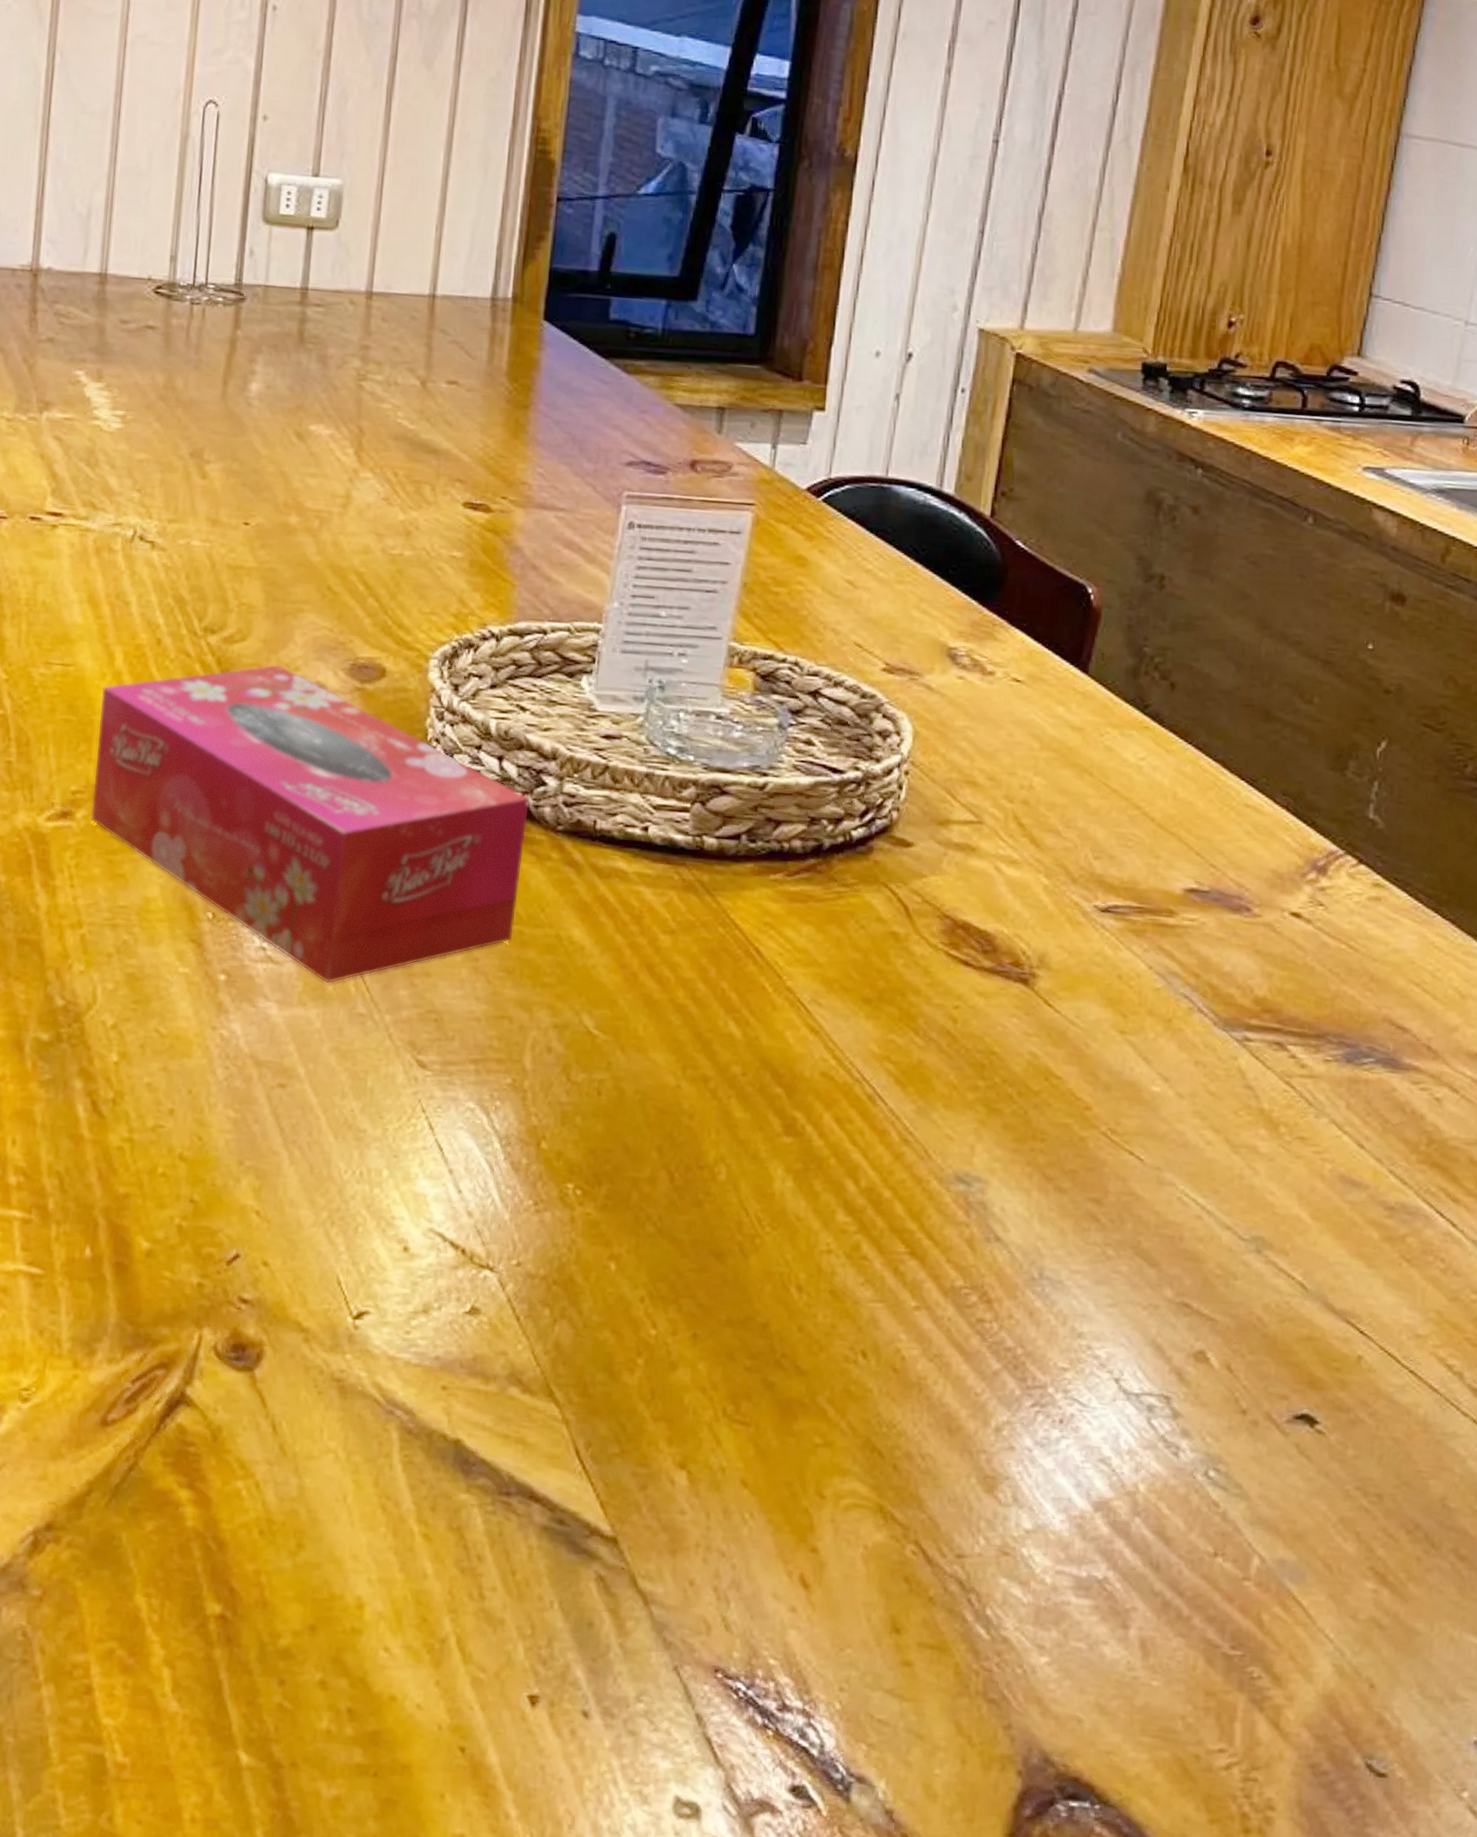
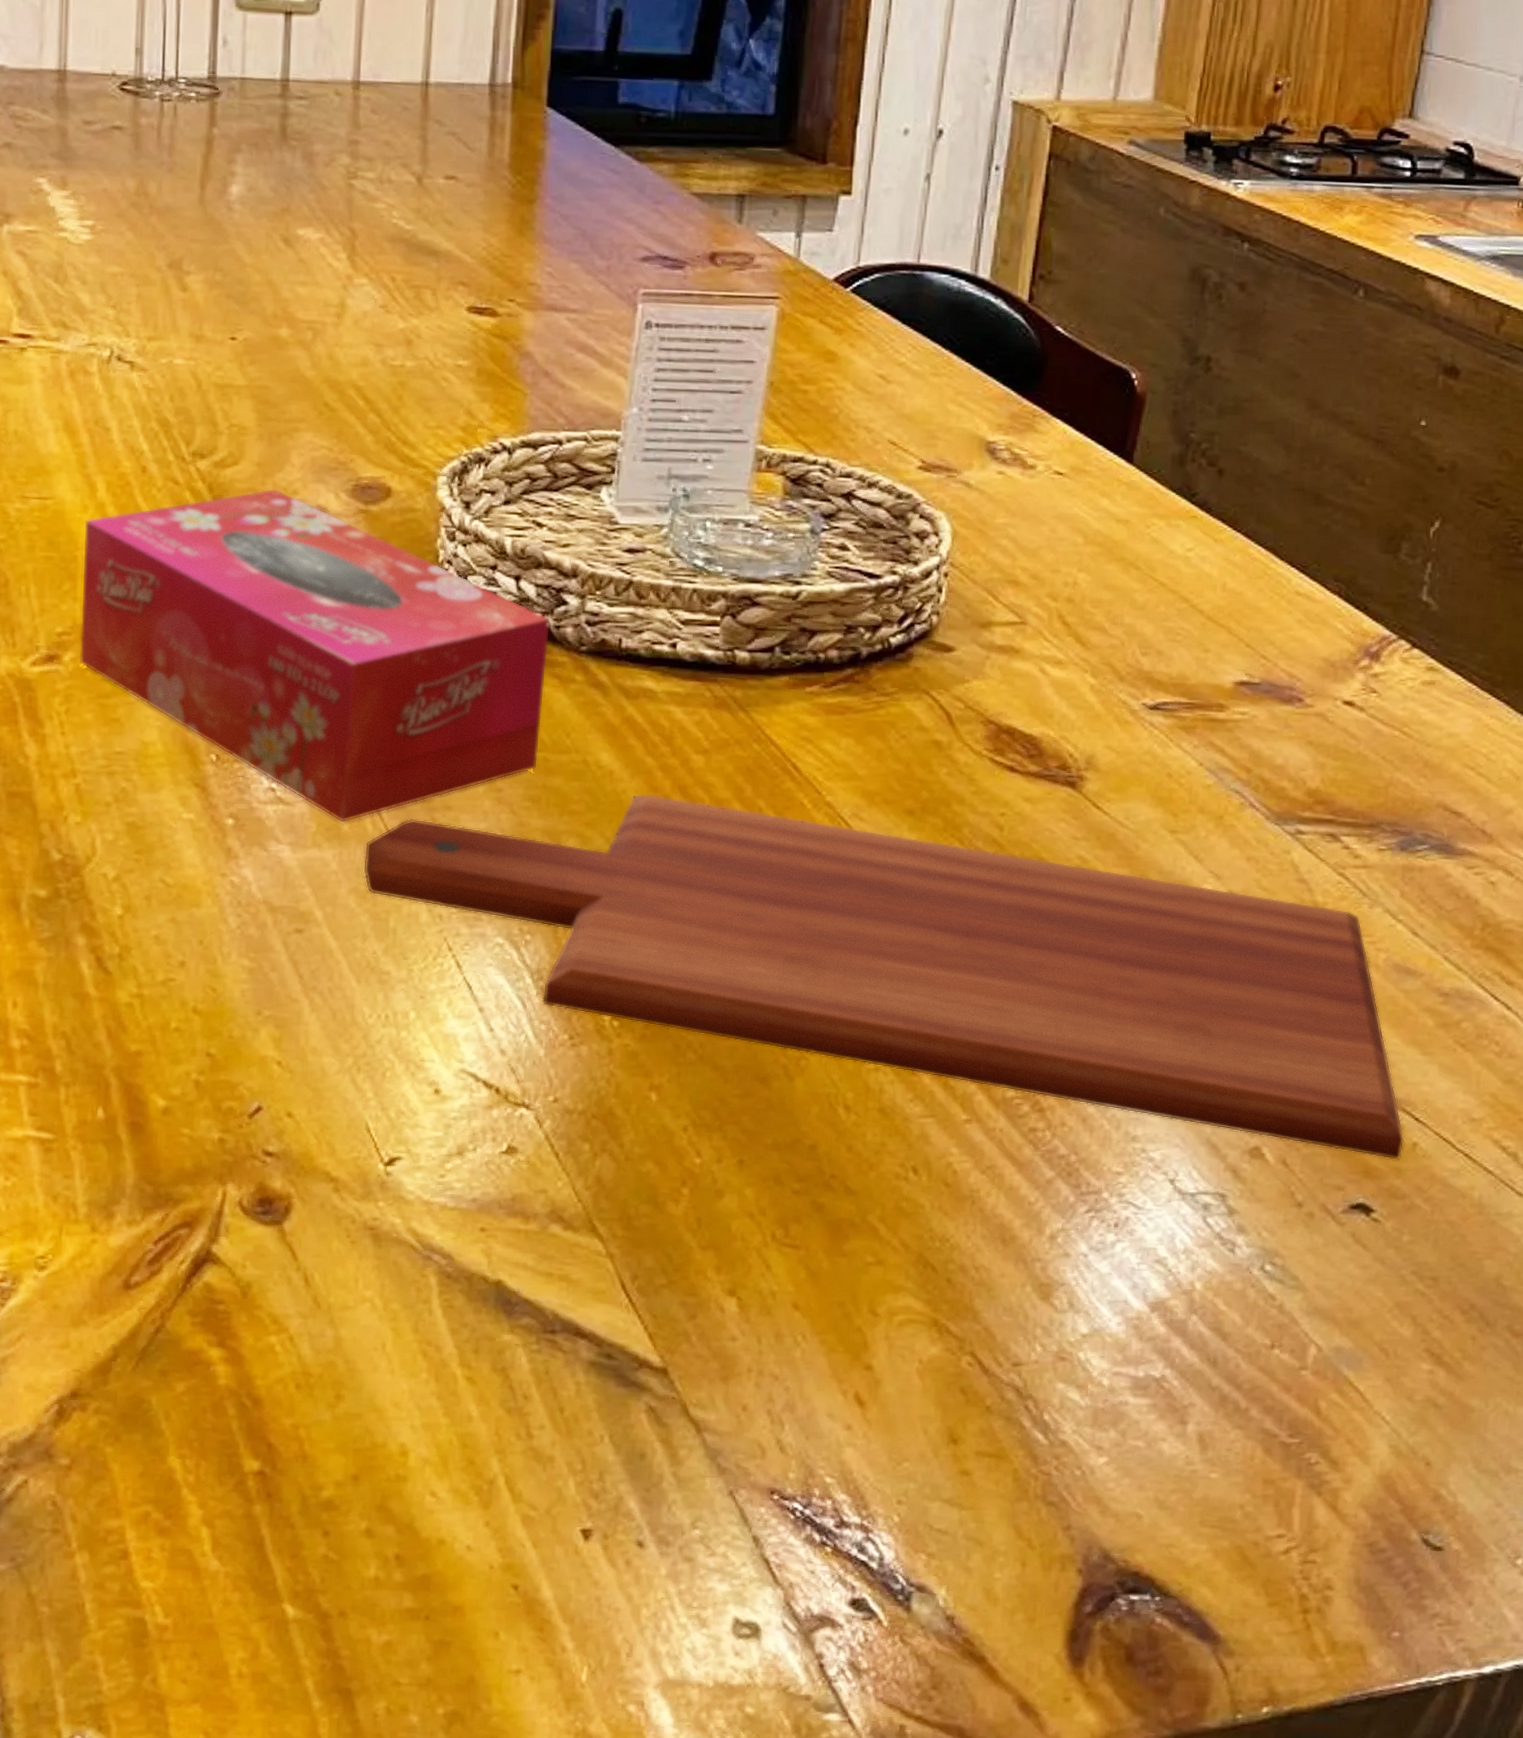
cutting board: none [345,969,1350,1373] -> present [363,793,1405,1161]

